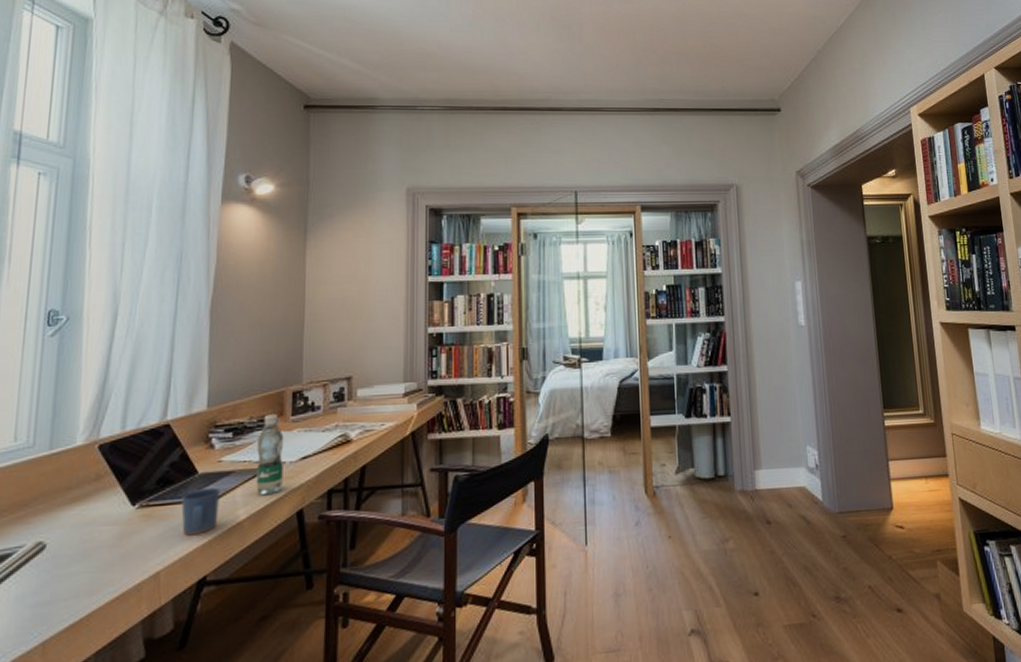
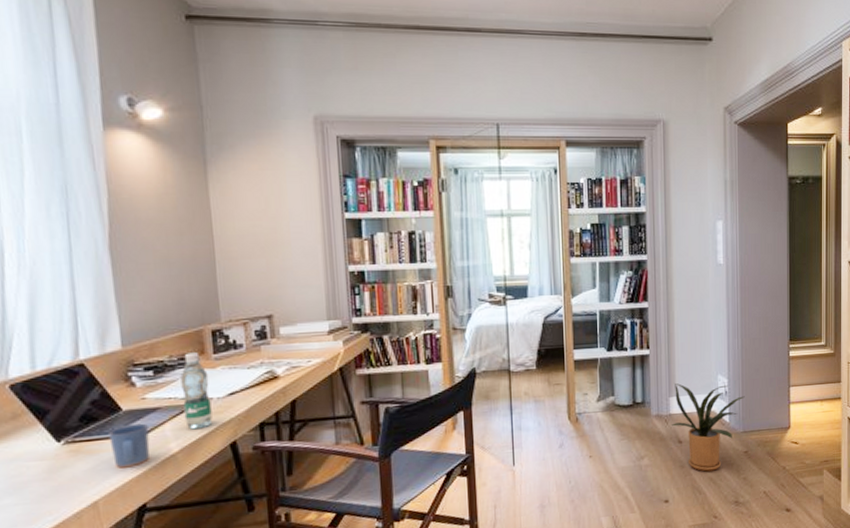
house plant: none [758,455,839,559] -> present [672,383,745,472]

